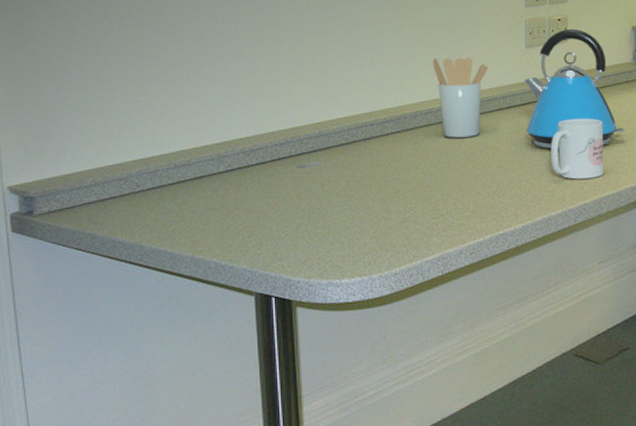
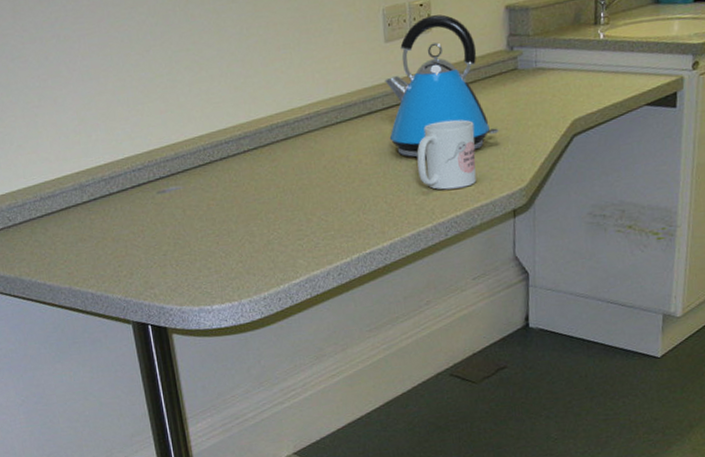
utensil holder: present [432,57,489,138] -> none [284,58,345,152]

